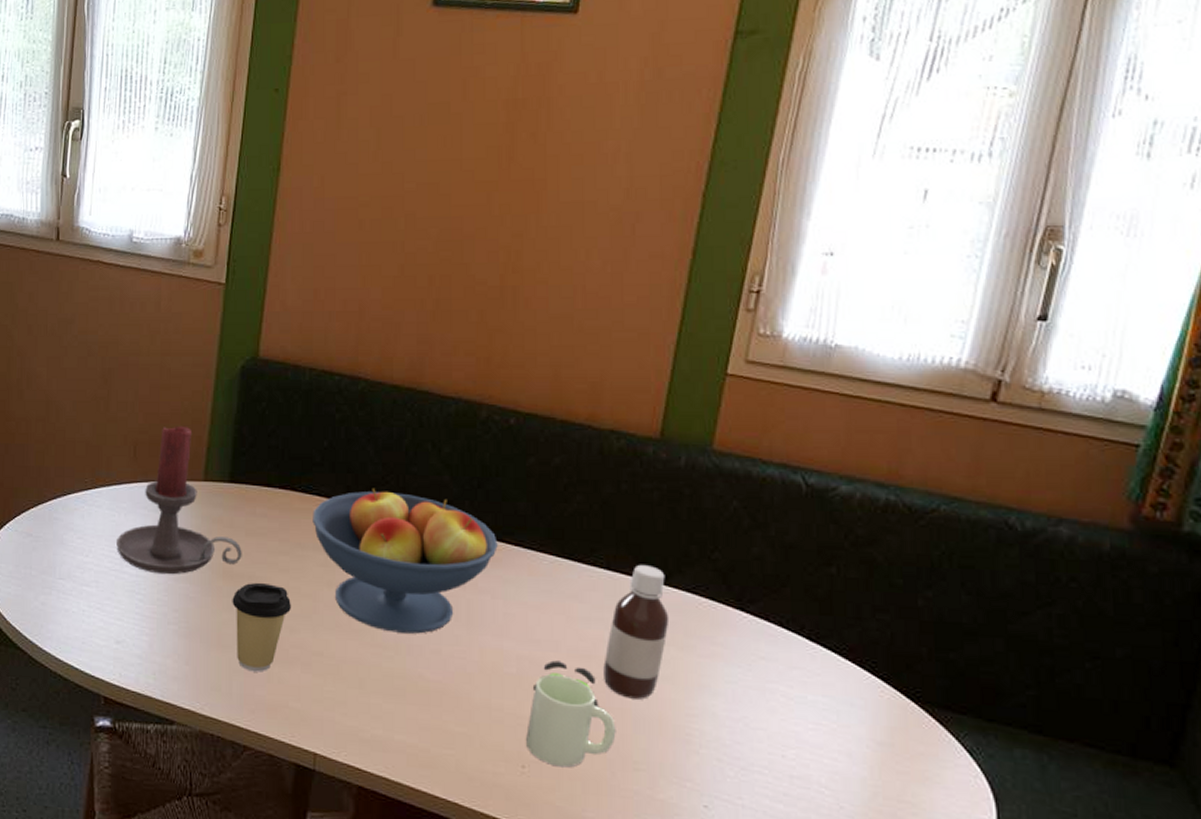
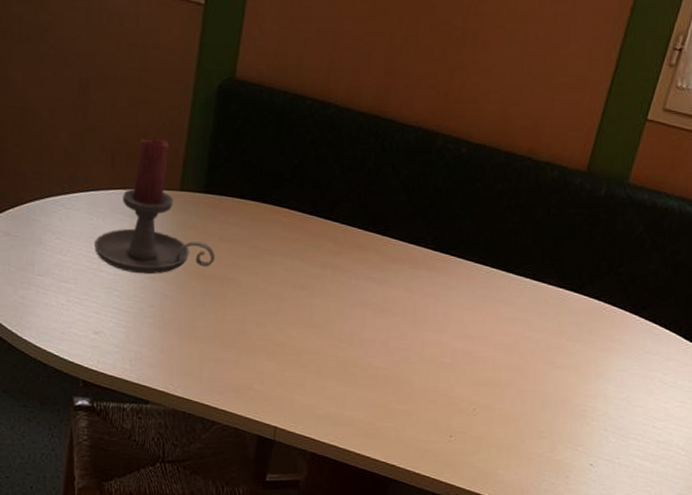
coffee cup: present [232,583,291,672] -> none [204,283,259,360]
fruit bowl: present [313,487,498,634] -> none [281,203,444,330]
mug: present [526,660,616,768] -> none [455,352,528,437]
bottle: present [603,564,670,700] -> none [522,276,579,384]

